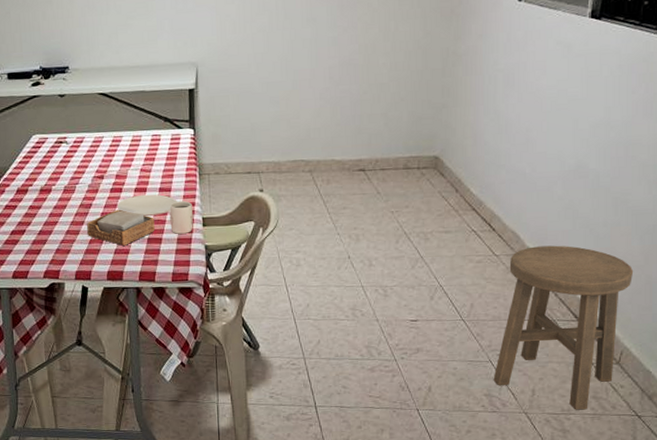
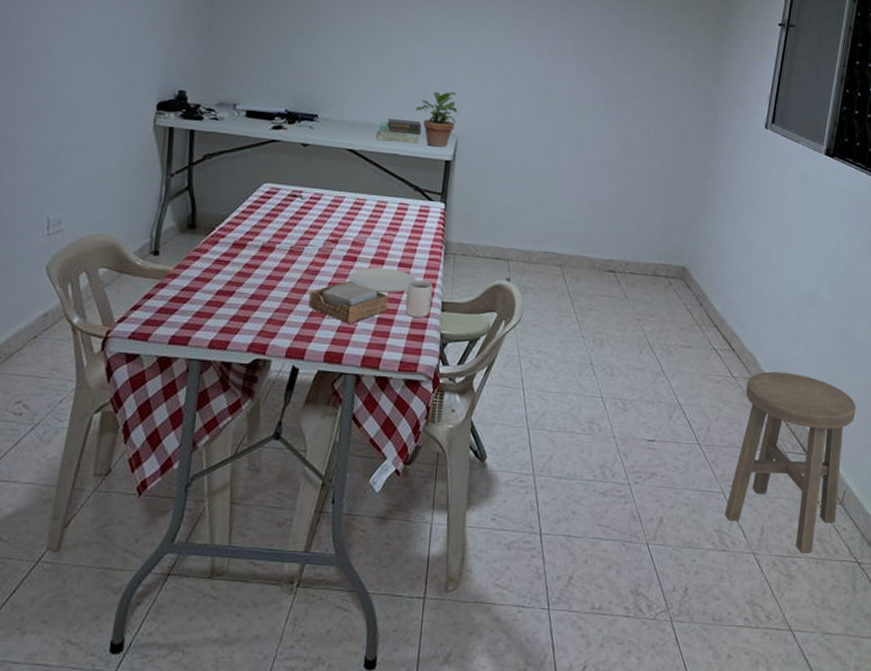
books: none [122,57,163,81] -> present [375,117,422,144]
potted plant: none [154,22,195,78] -> present [415,91,458,147]

